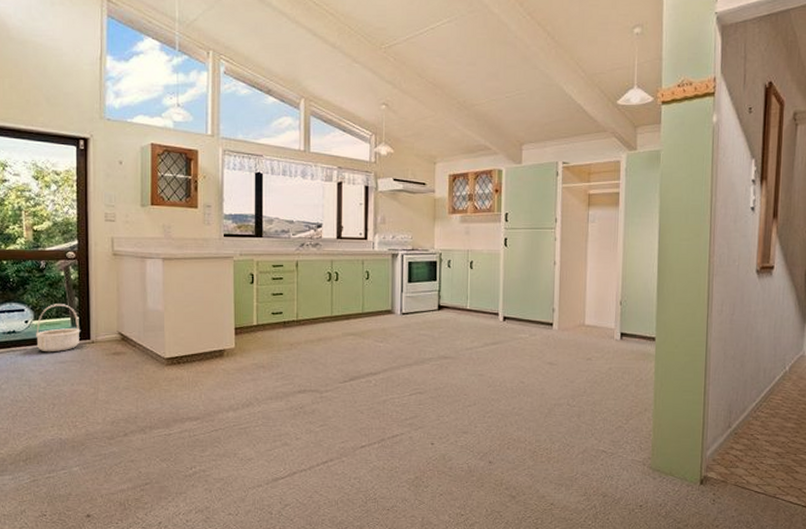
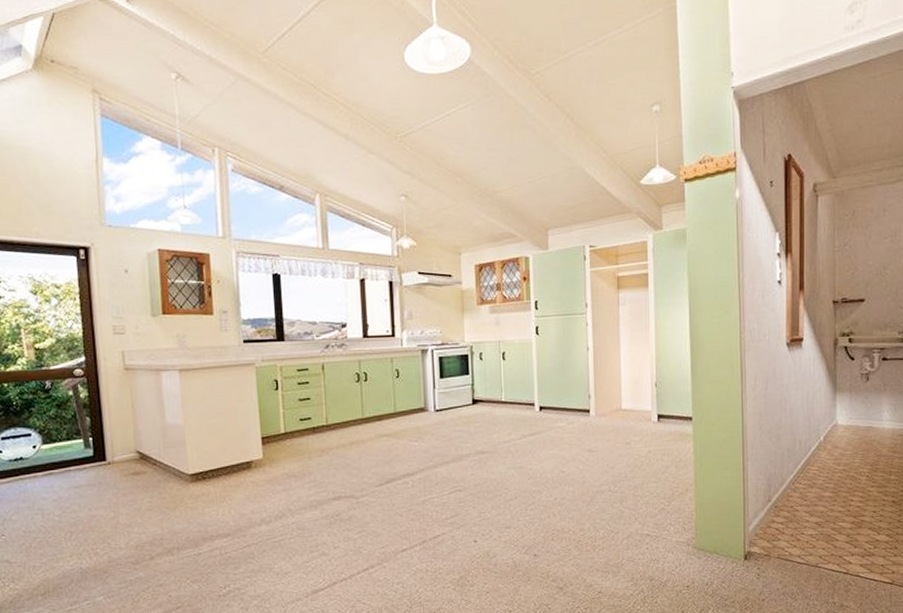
basket: present [36,304,80,353] -> none [46,425,95,478]

